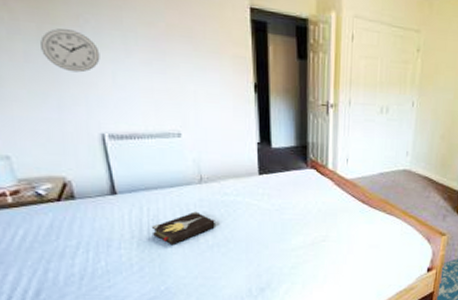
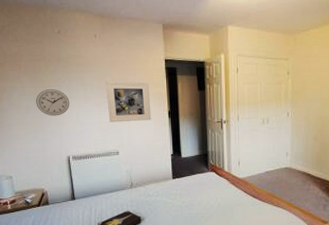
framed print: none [158,29,229,94] -> present [106,81,151,123]

